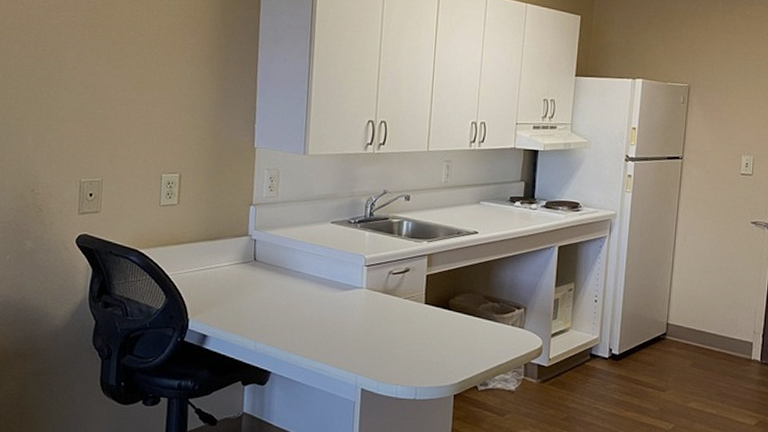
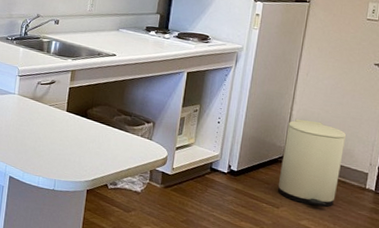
pedal bin: none [662,289,729,385] -> present [278,118,347,207]

